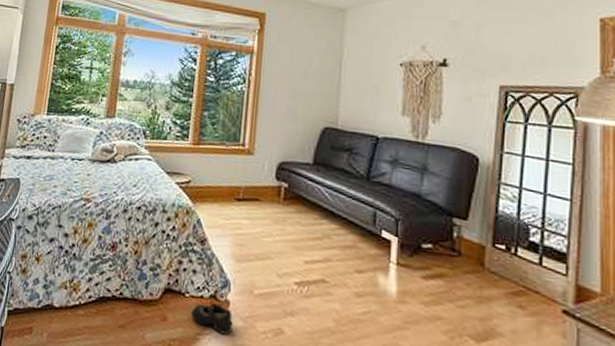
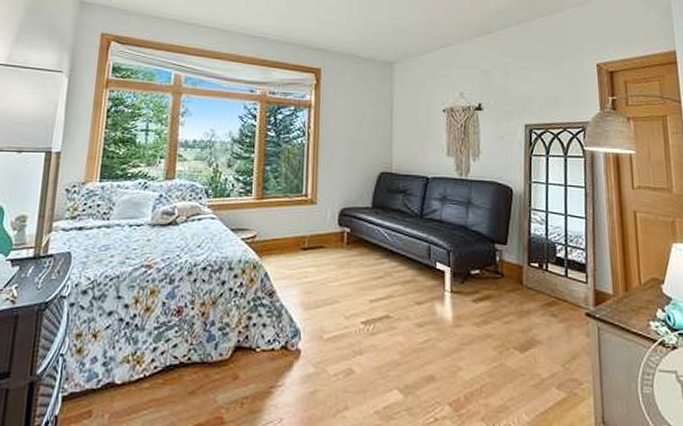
shoe: present [190,302,233,335] -> none [262,353,305,383]

